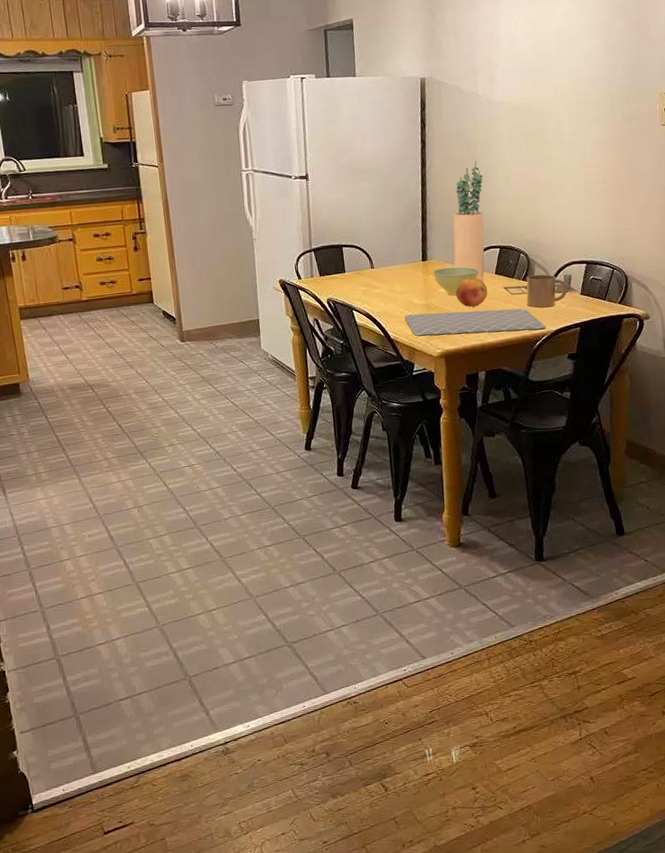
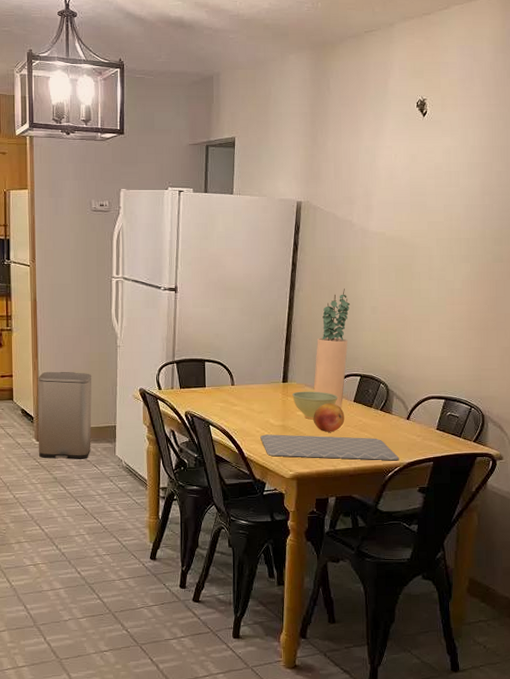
pedal bin: none [176,269,236,358] -> present [38,371,92,460]
place setting: present [503,274,578,295] -> none [360,408,434,426]
mug: present [526,274,568,308] -> none [382,406,424,440]

